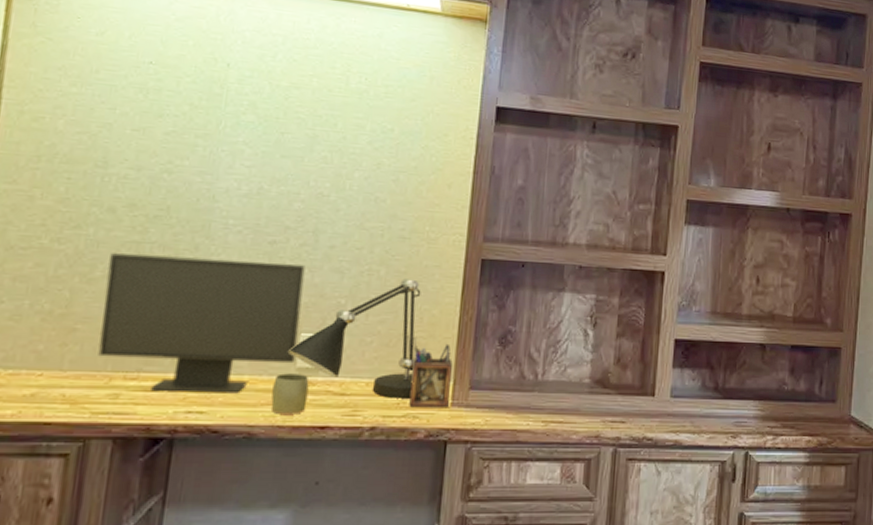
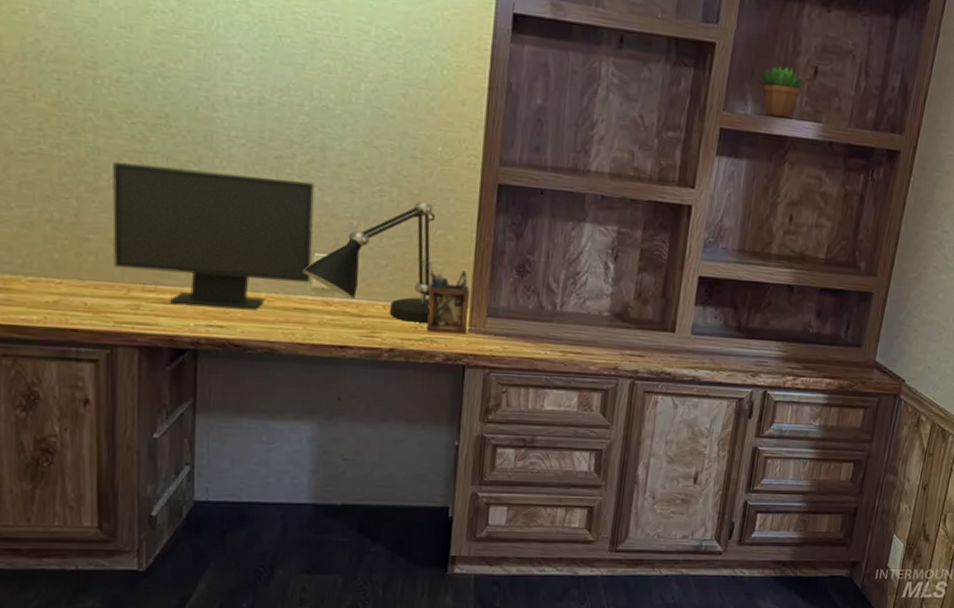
mug: present [270,373,310,414] -> none [289,292,326,333]
succulent plant: none [718,144,760,189] -> present [758,66,805,119]

